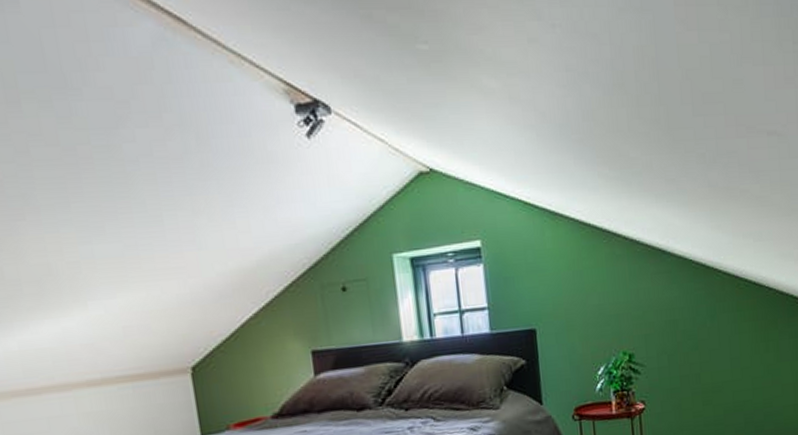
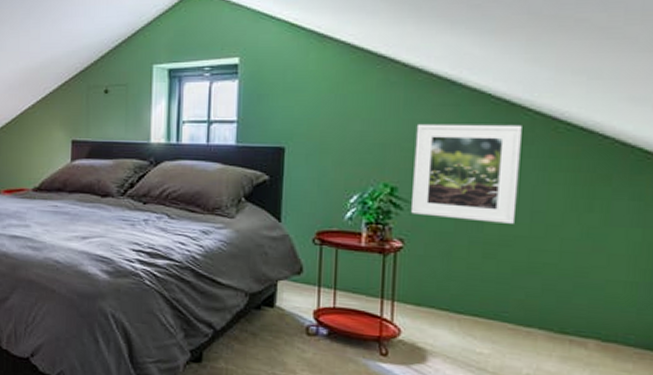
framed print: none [641,284,721,377] -> present [411,123,522,224]

